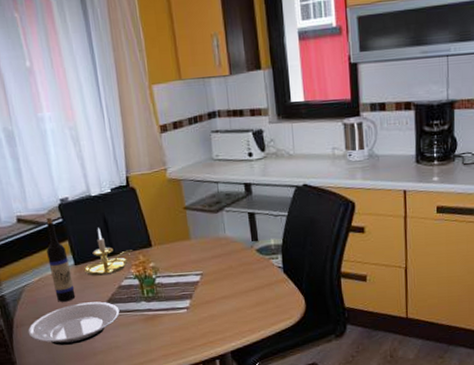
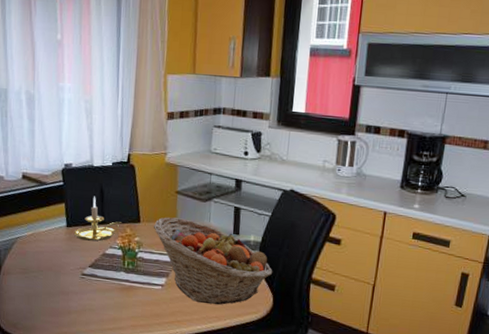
plate: present [28,301,120,345] -> none [12,262,100,300]
wine bottle: present [46,217,76,302] -> none [43,178,62,259]
fruit basket: none [166,234,300,319] -> present [153,217,273,305]

